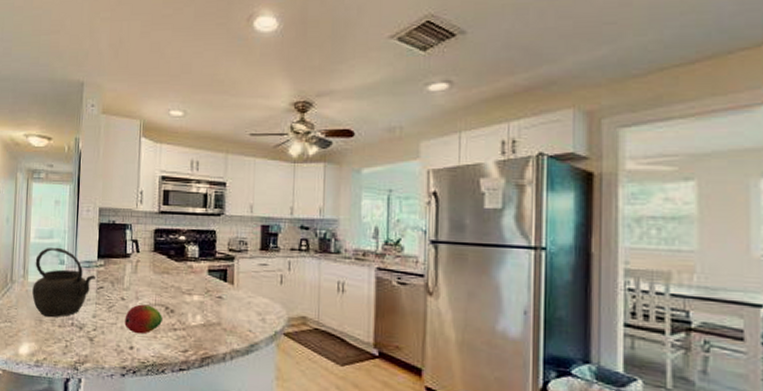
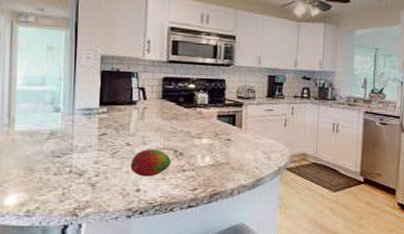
kettle: present [32,247,95,318] -> none [20,94,97,166]

